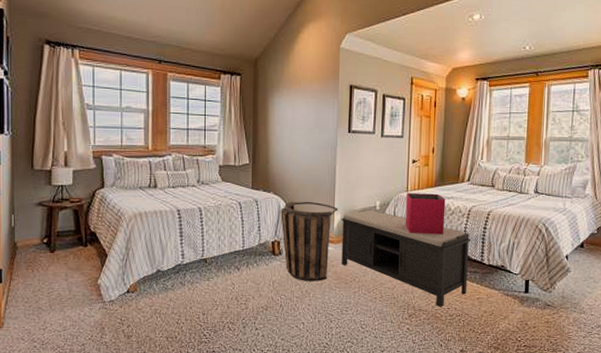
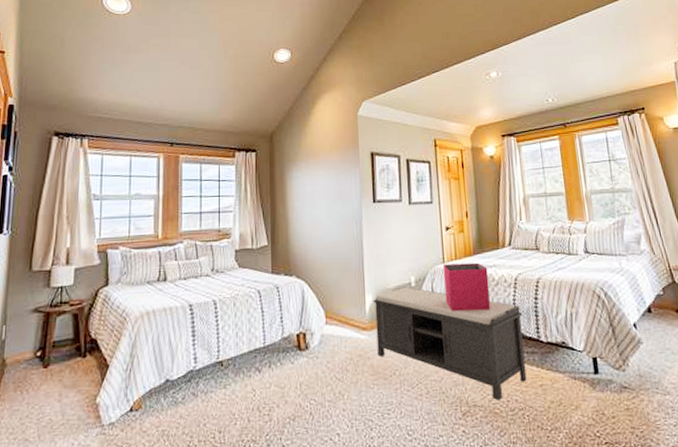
basket: present [281,201,338,282] -> none [305,283,369,380]

